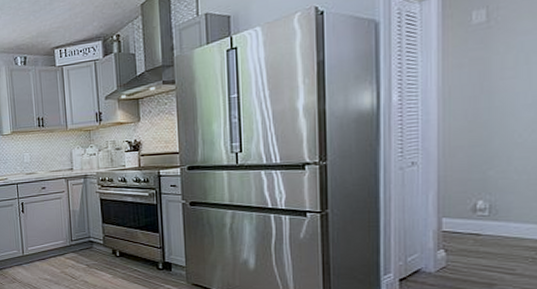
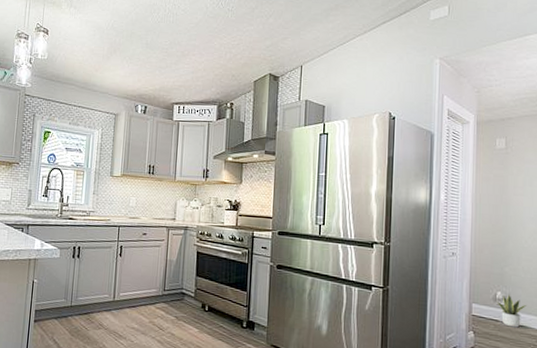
potted plant: none [477,201,522,240] -> present [496,294,527,328]

